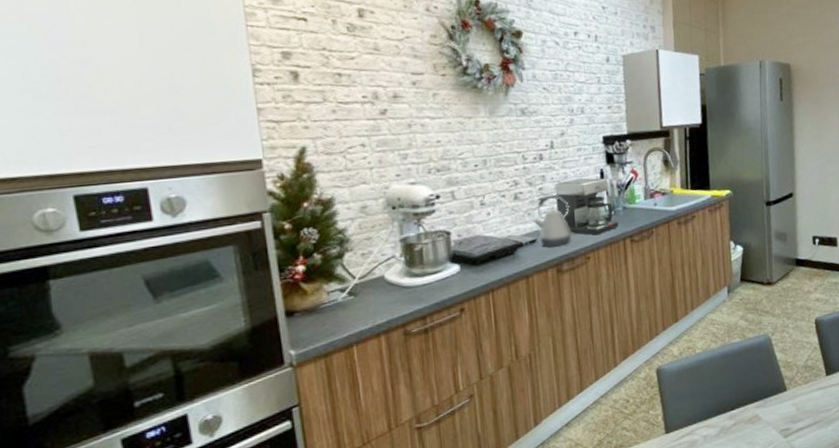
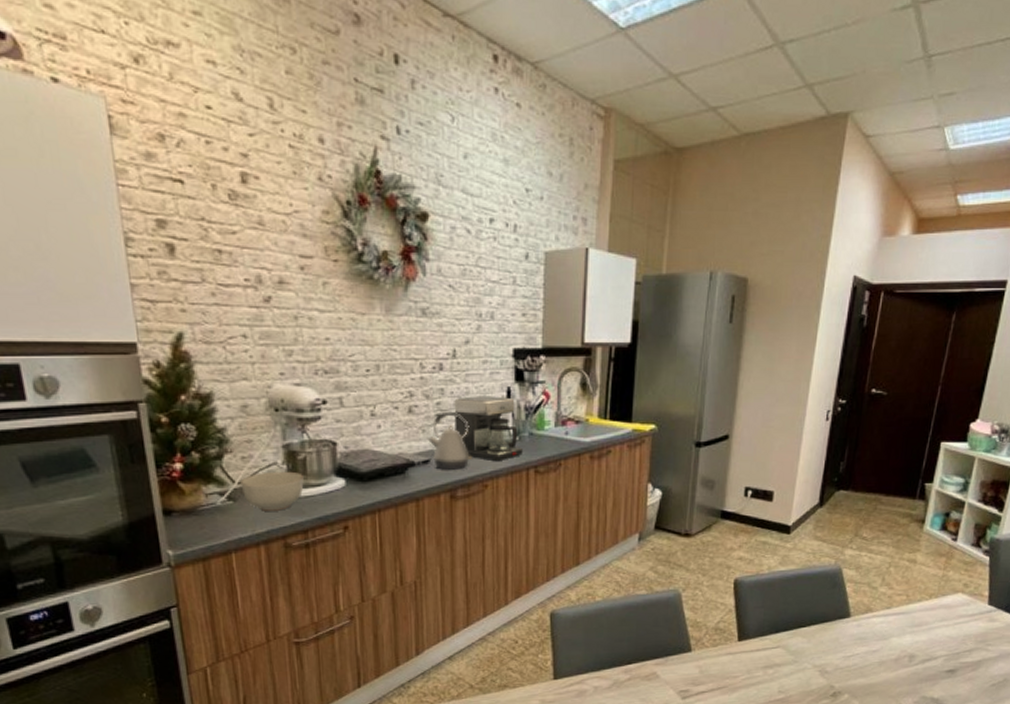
bowl: none [361,262,422,303] -> present [240,471,305,511]

